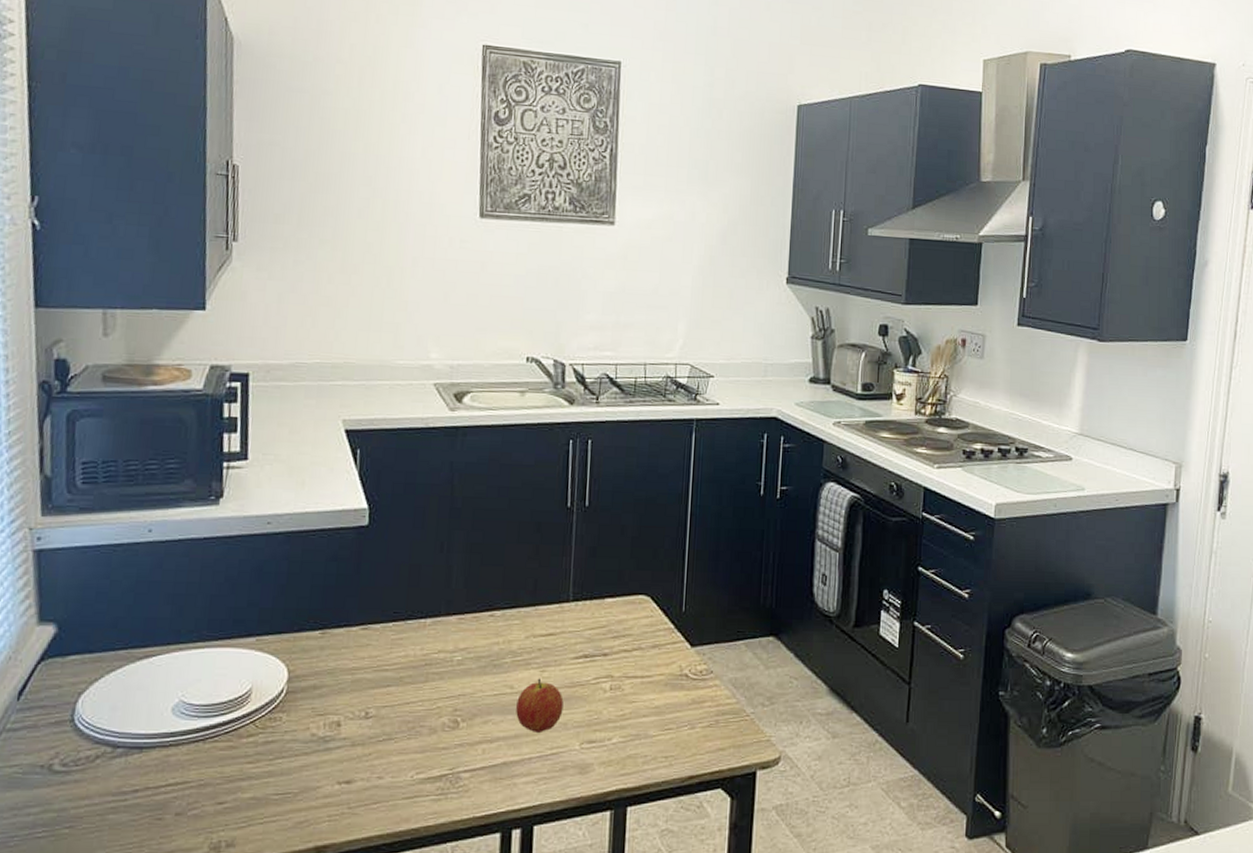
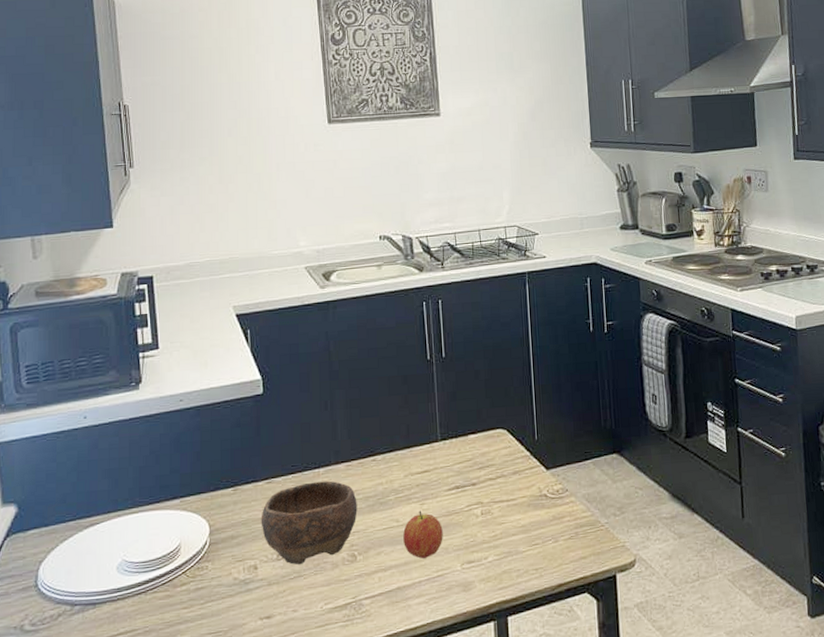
bowl: none [350,633,467,725] -> present [261,480,358,565]

